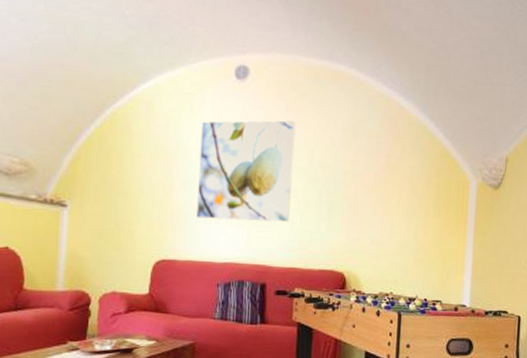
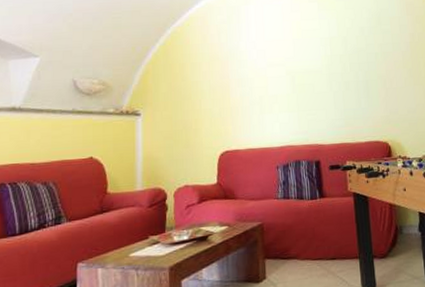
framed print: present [196,120,296,223] -> none [248,17,333,110]

